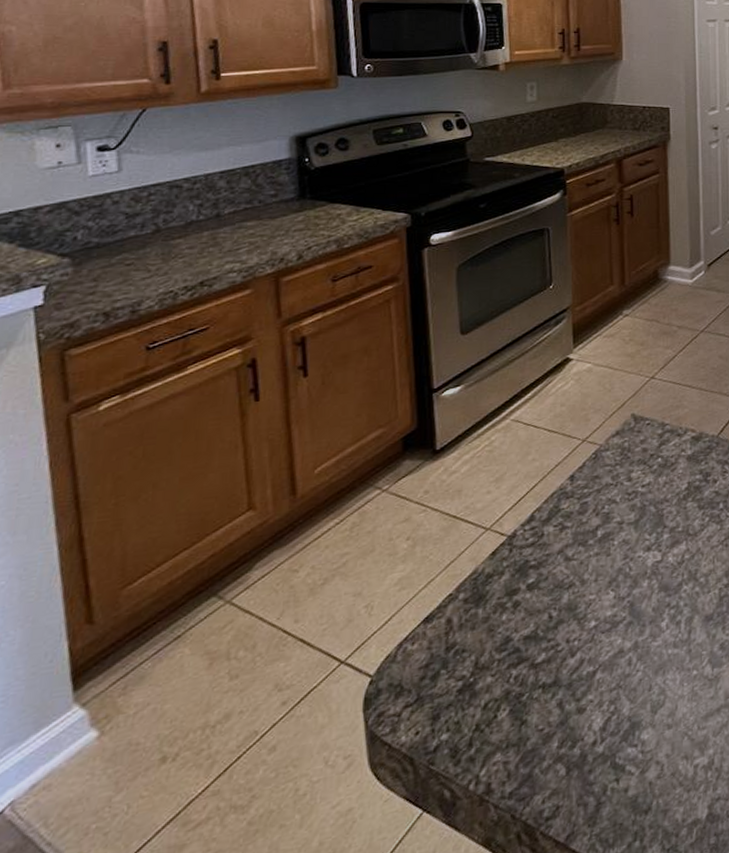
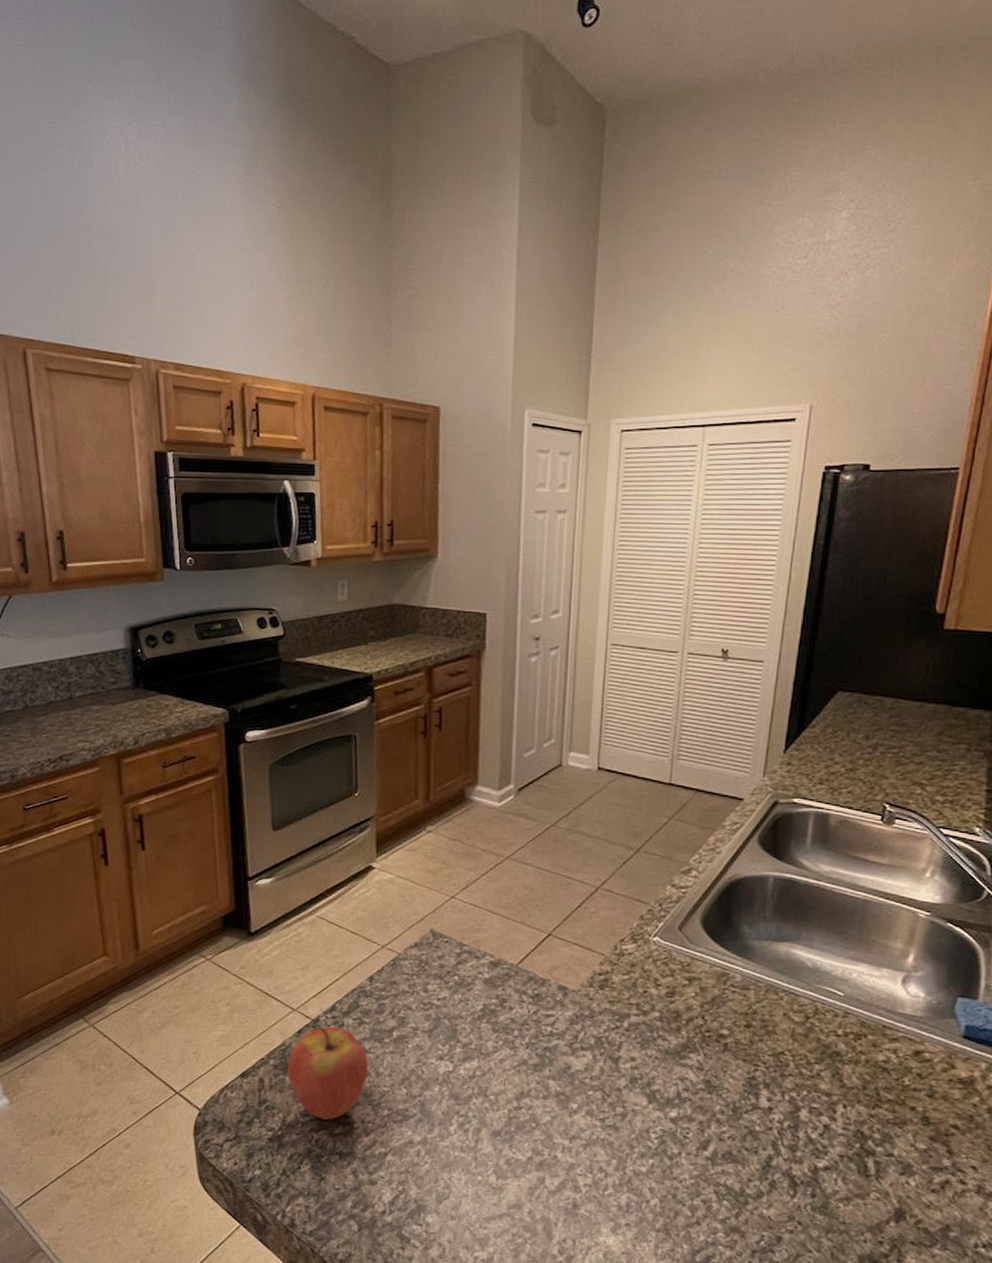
fruit: none [480,539,573,651] -> present [287,1023,369,1120]

